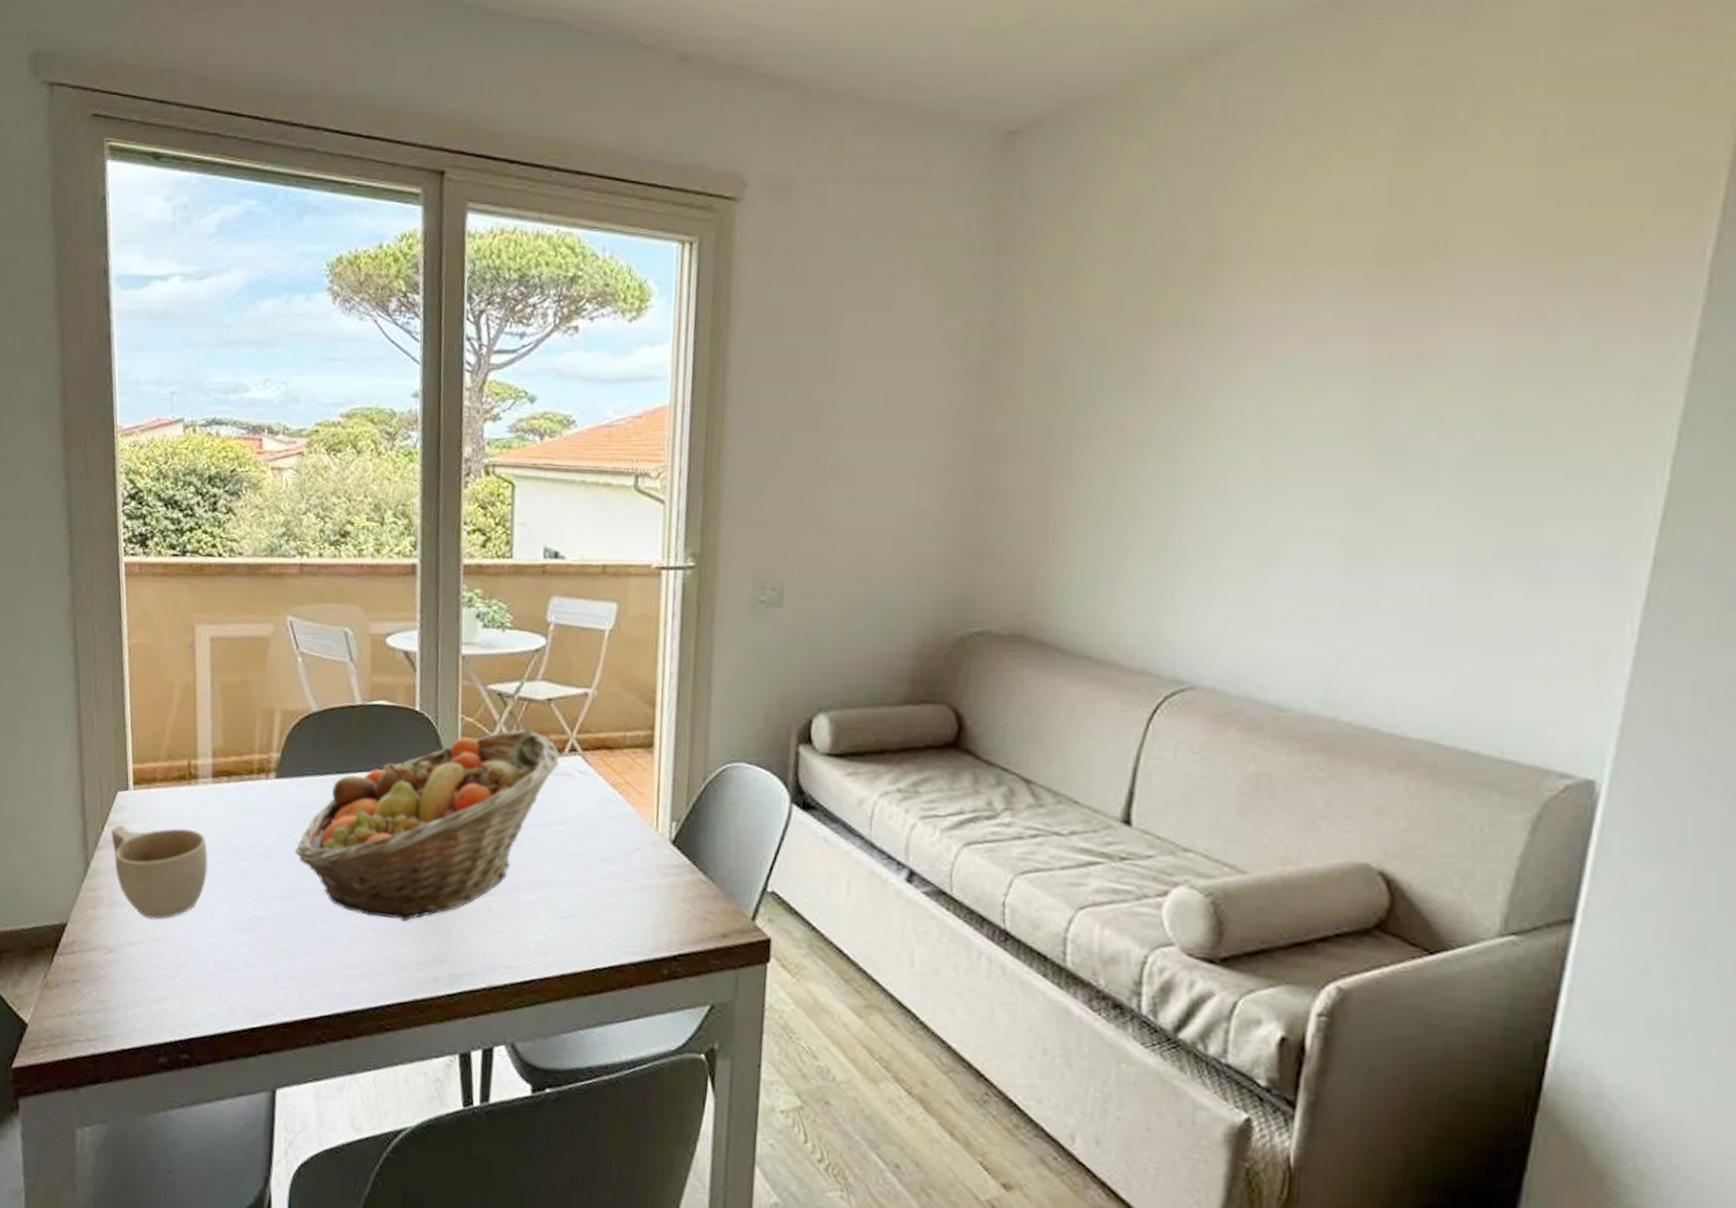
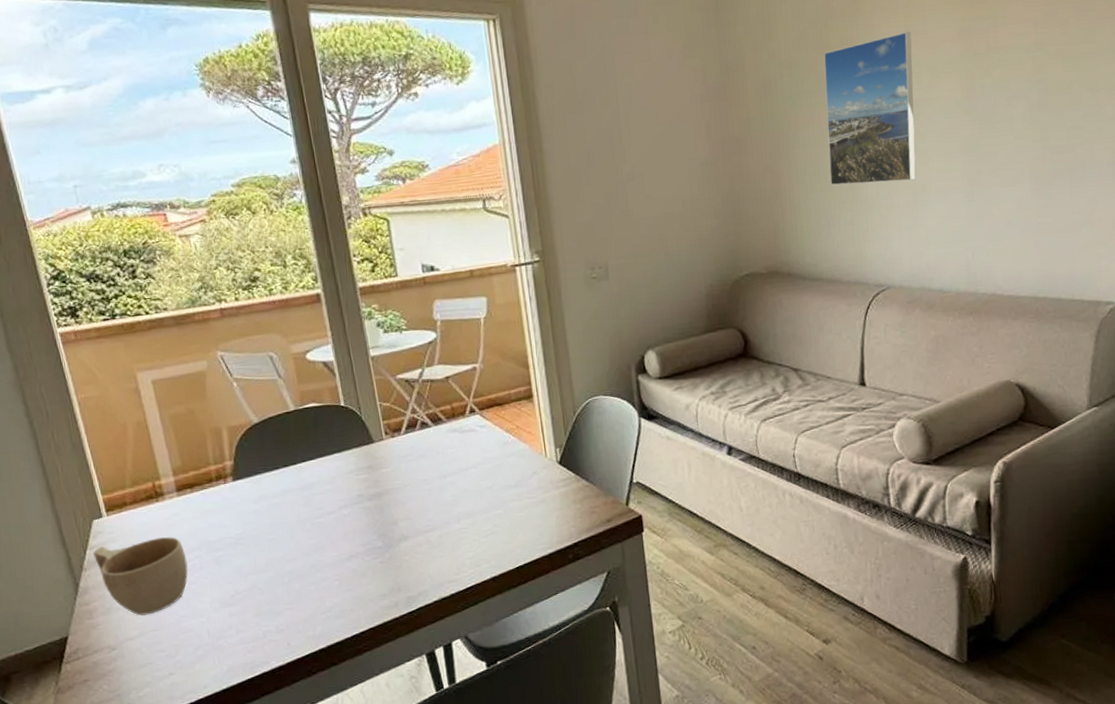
fruit basket: present [294,729,560,921] -> none [261,403,464,570]
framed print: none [1125,315,1292,535] -> present [823,31,916,186]

